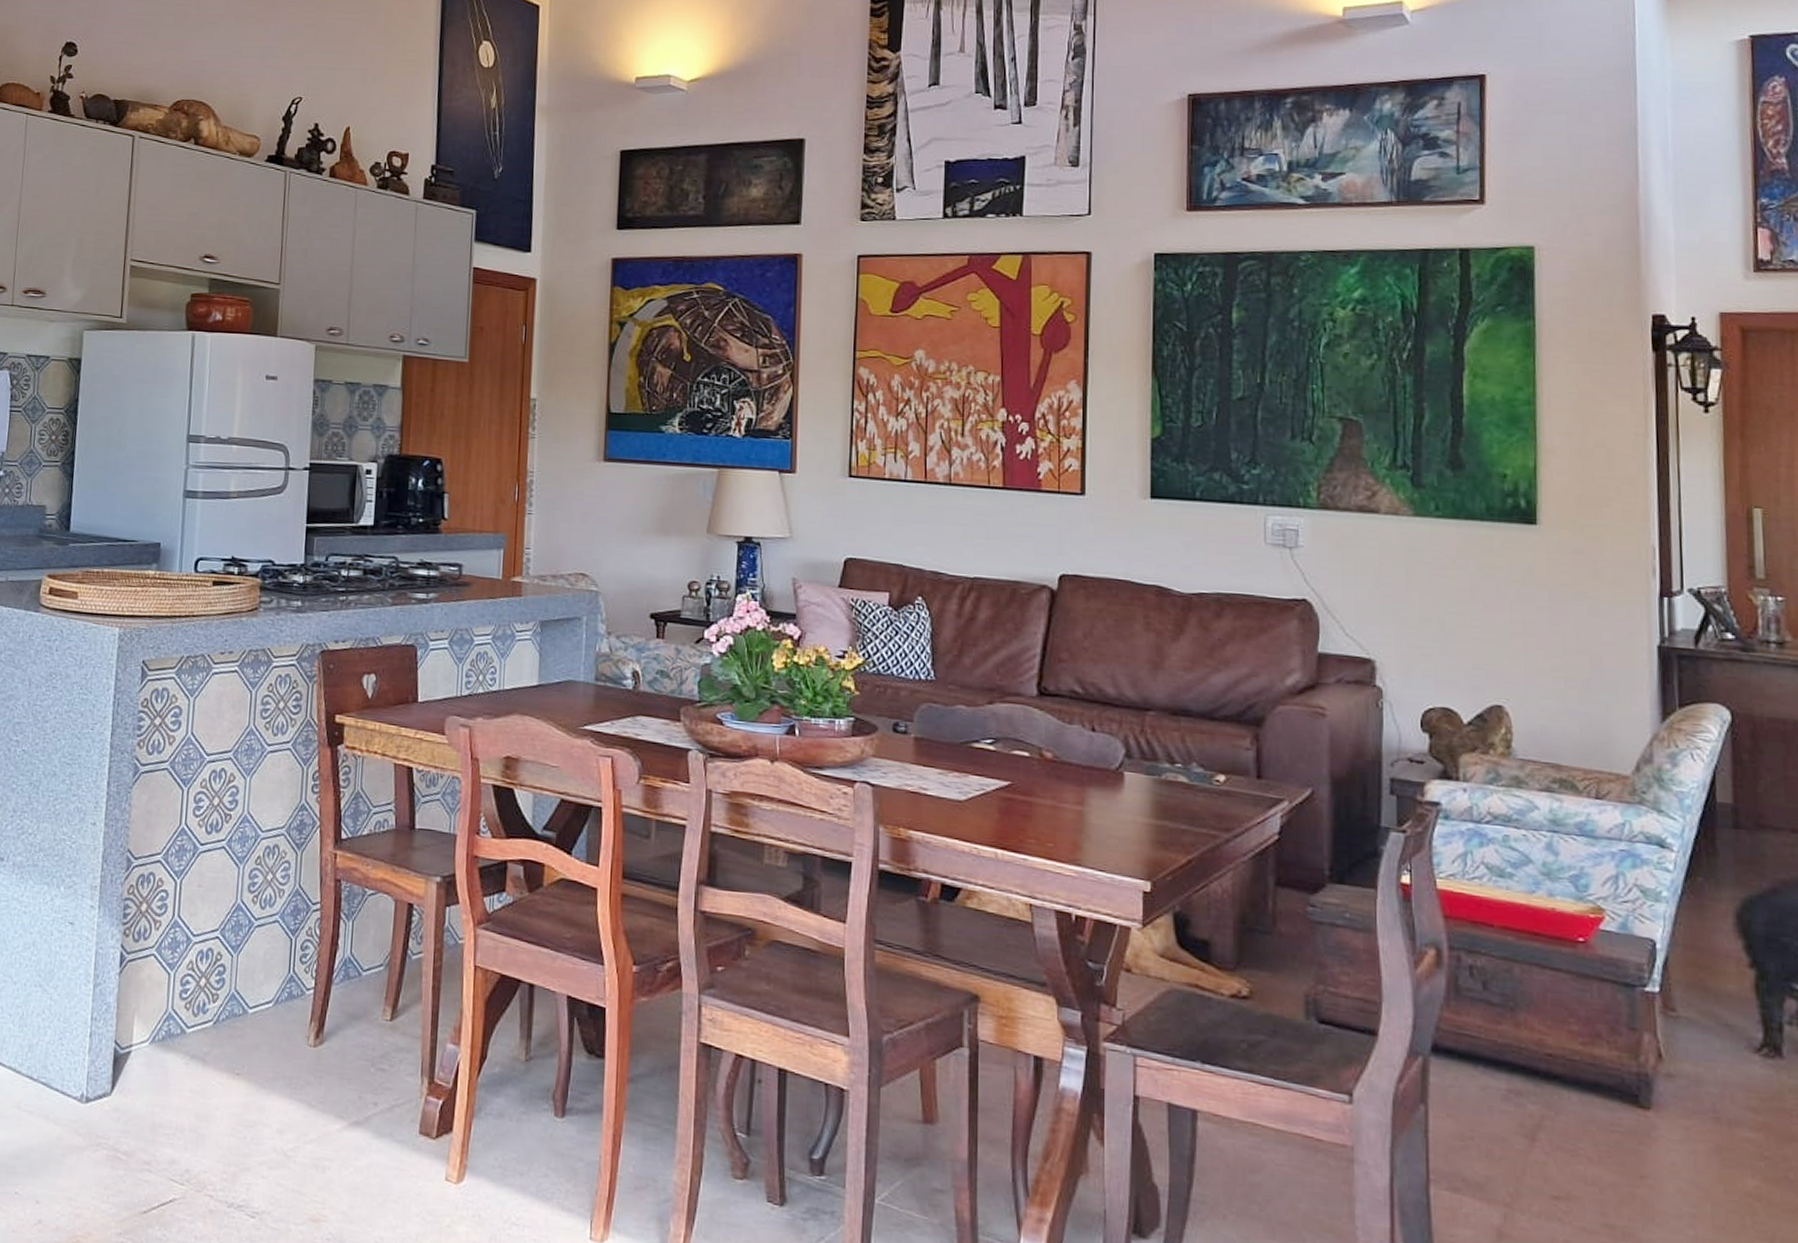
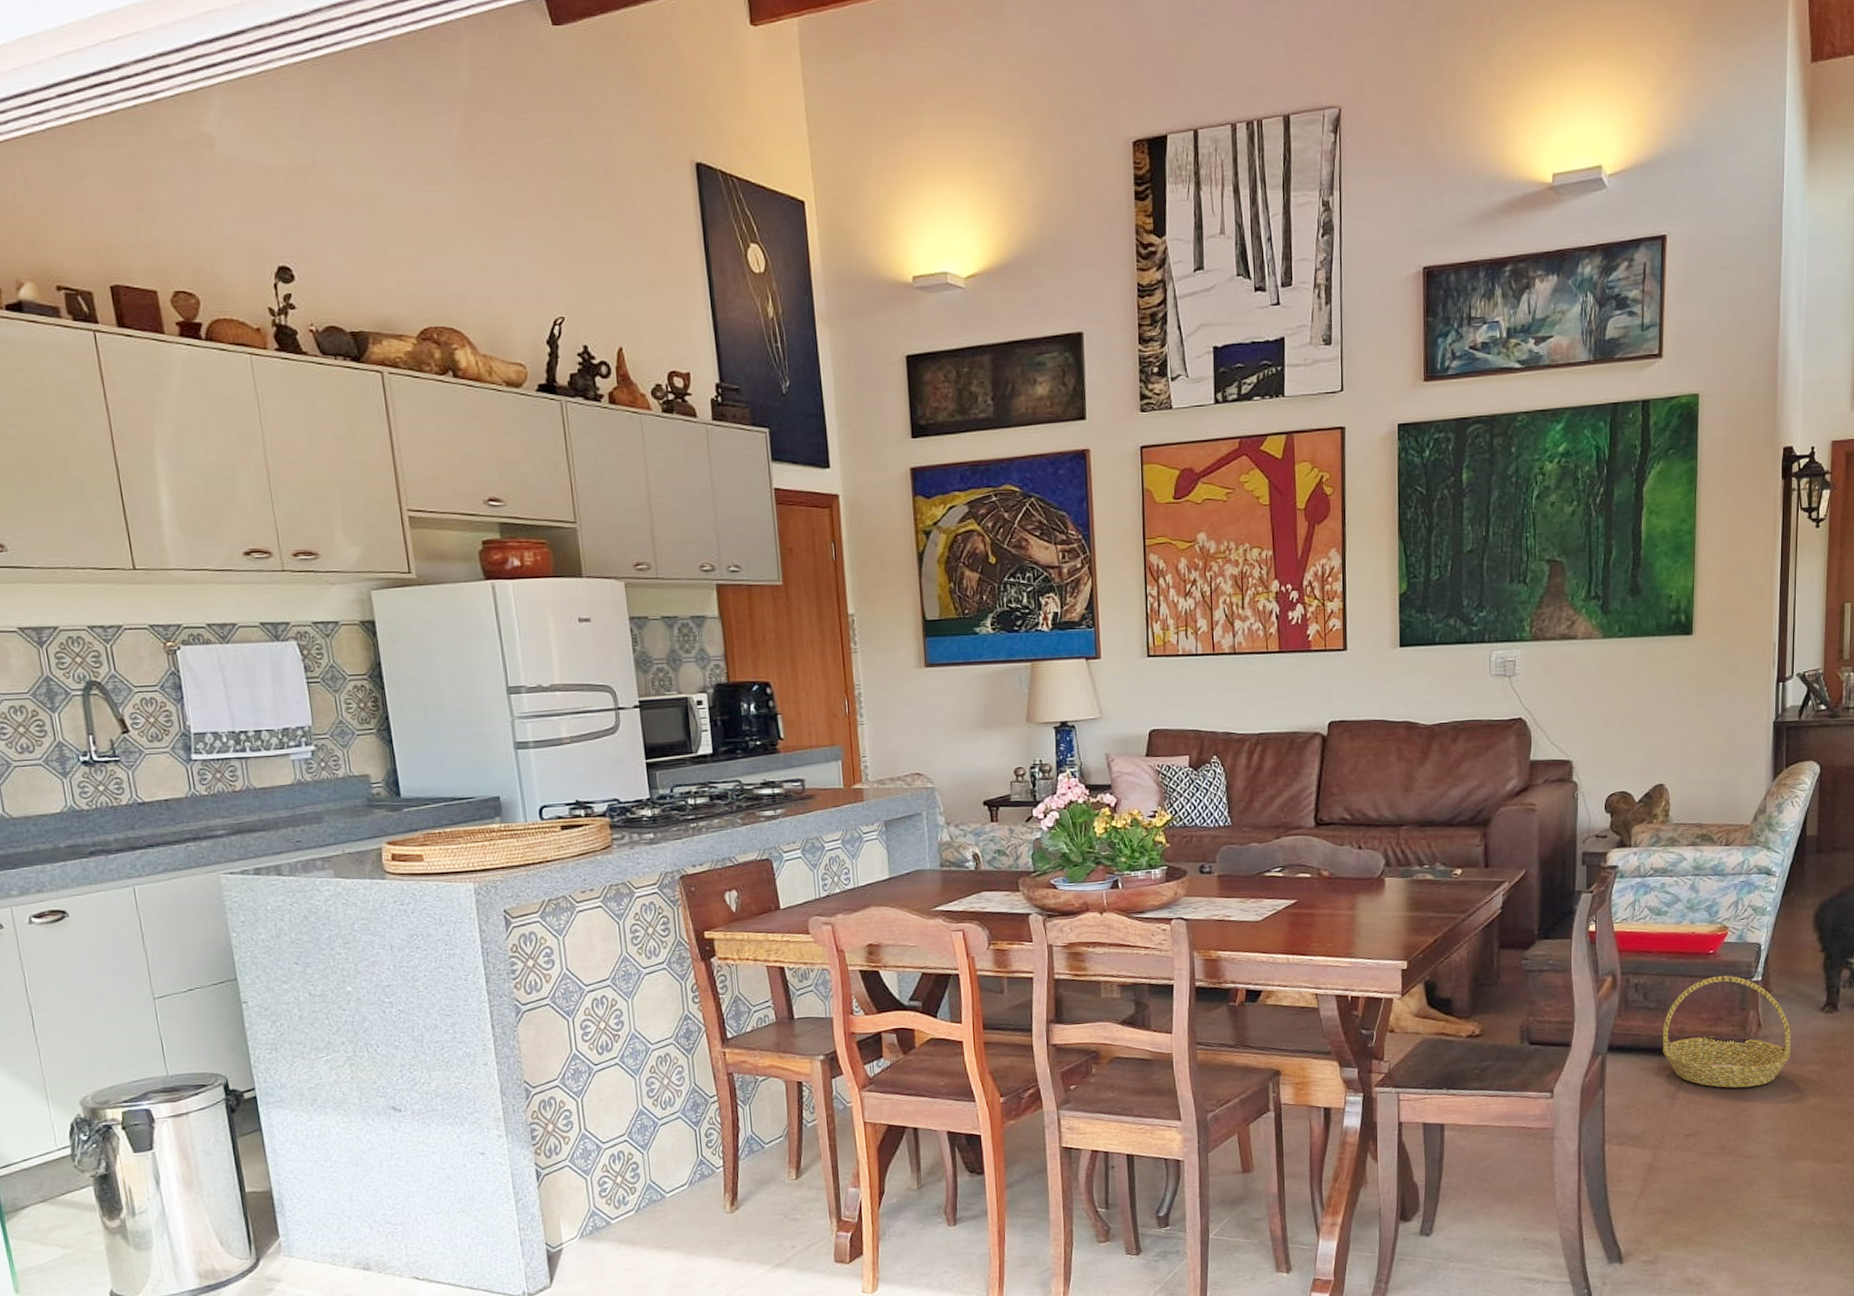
basket: none [1511,974,1711,1146] -> present [1662,975,1791,1088]

